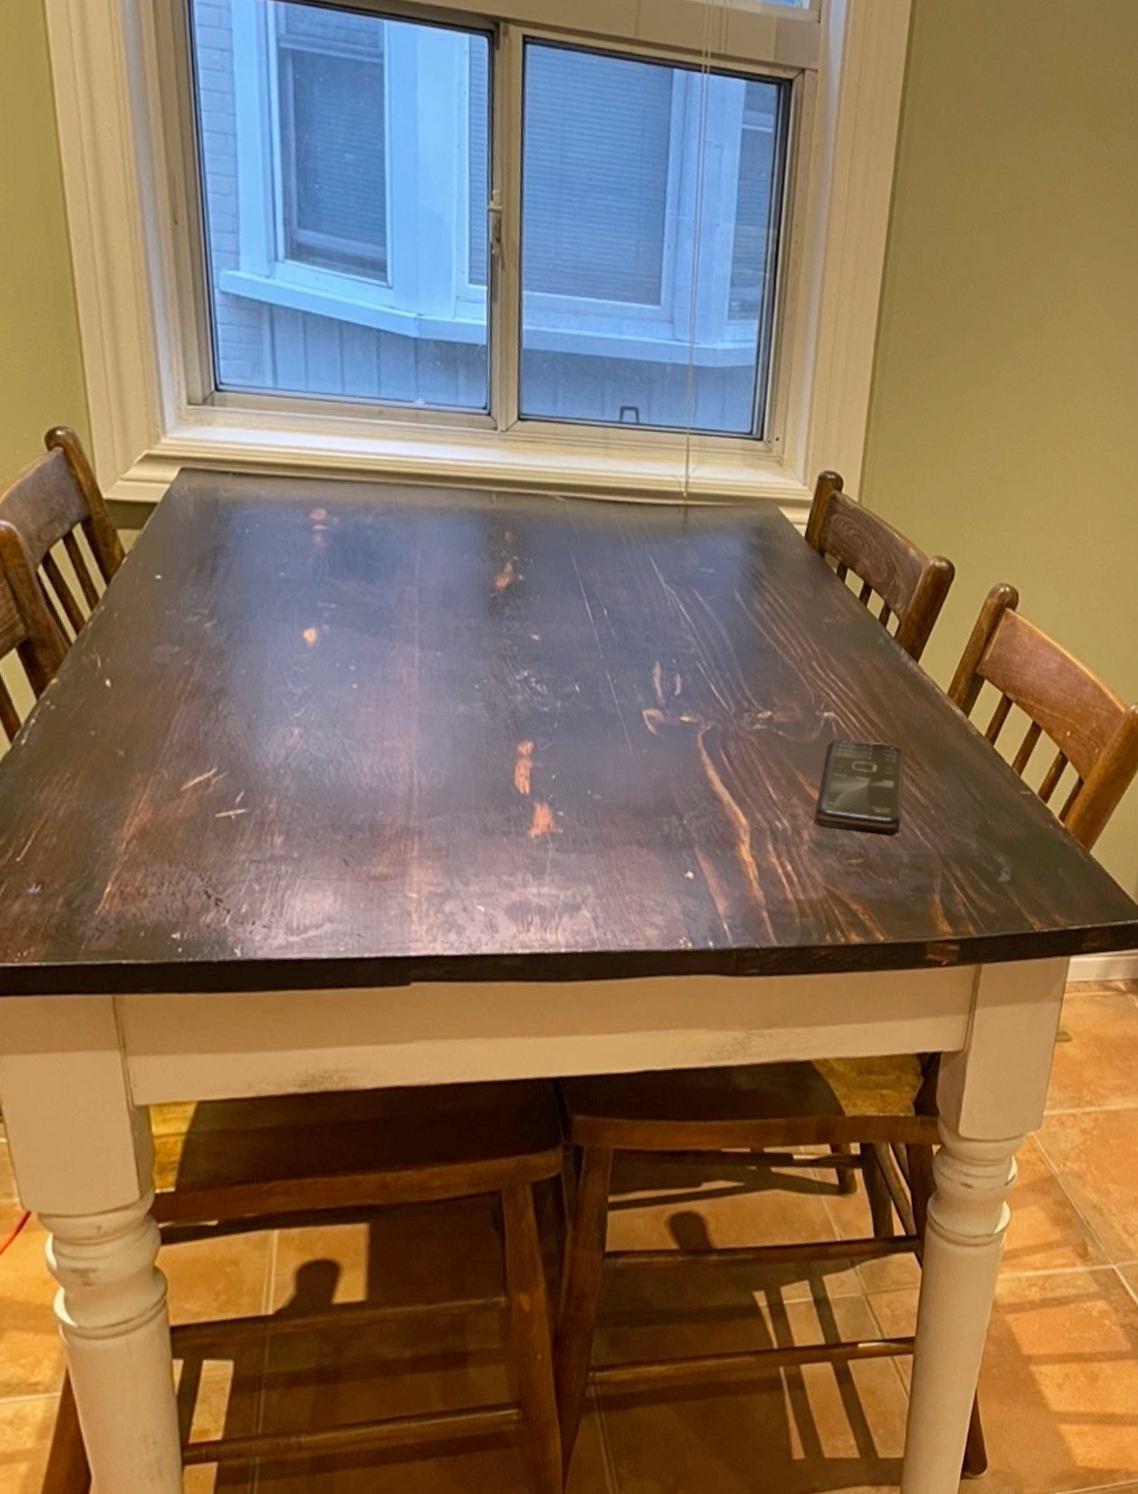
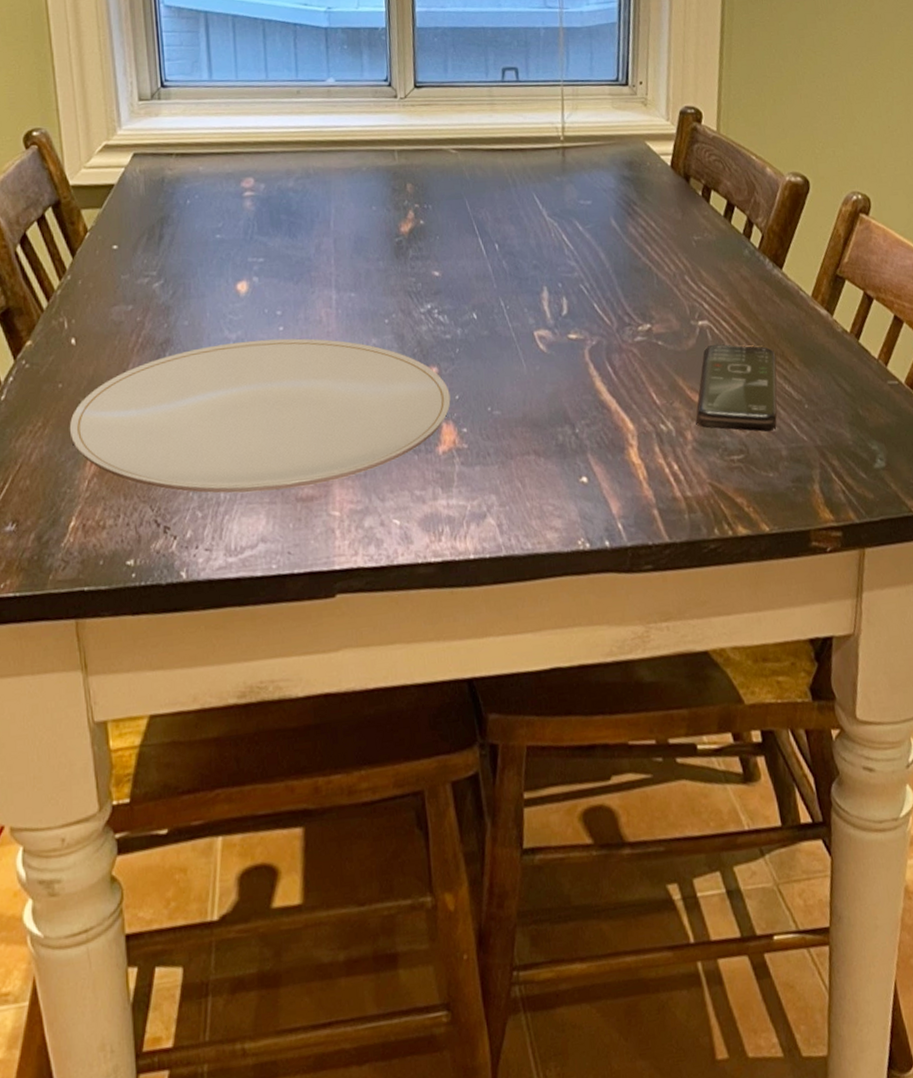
plate: none [103,697,546,867] -> present [69,338,451,494]

